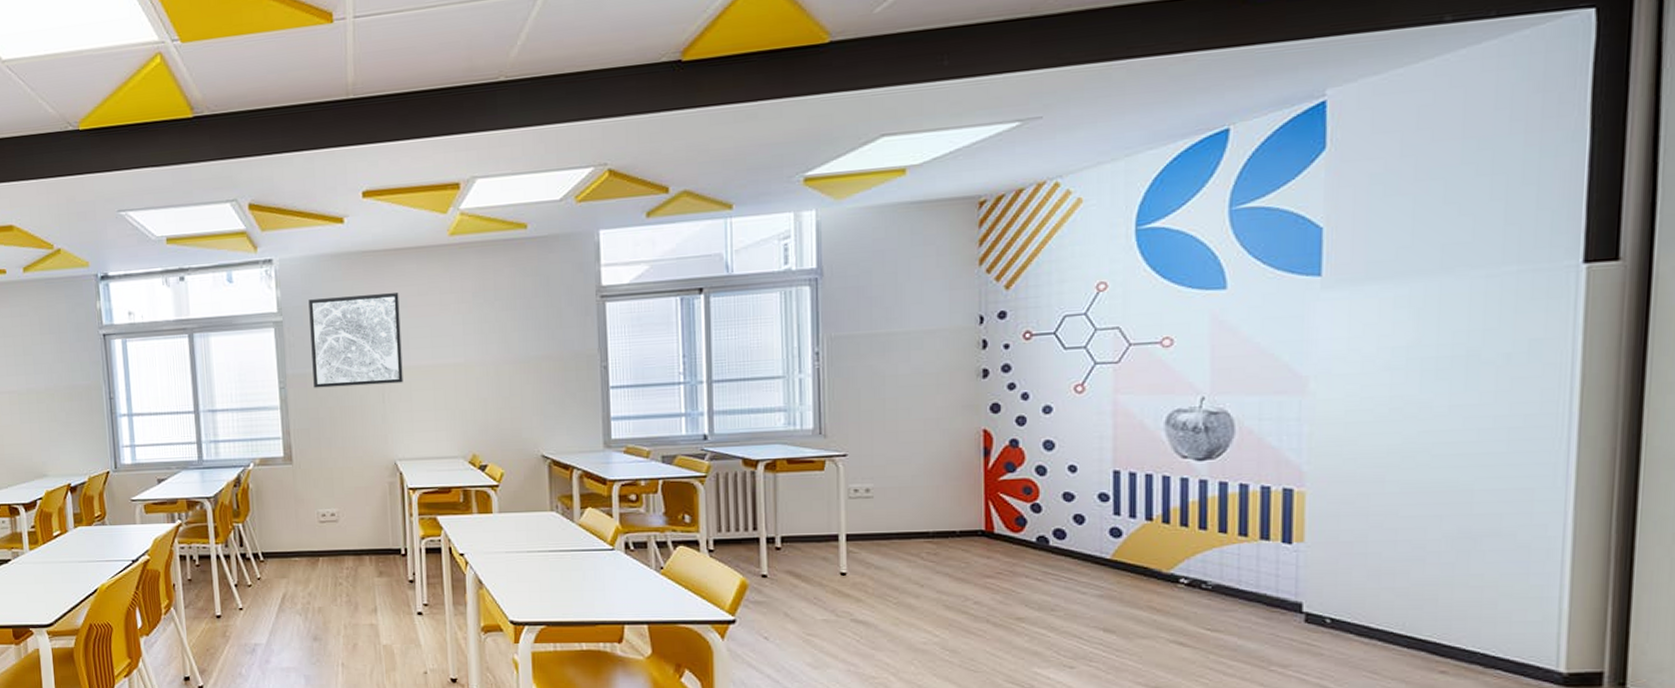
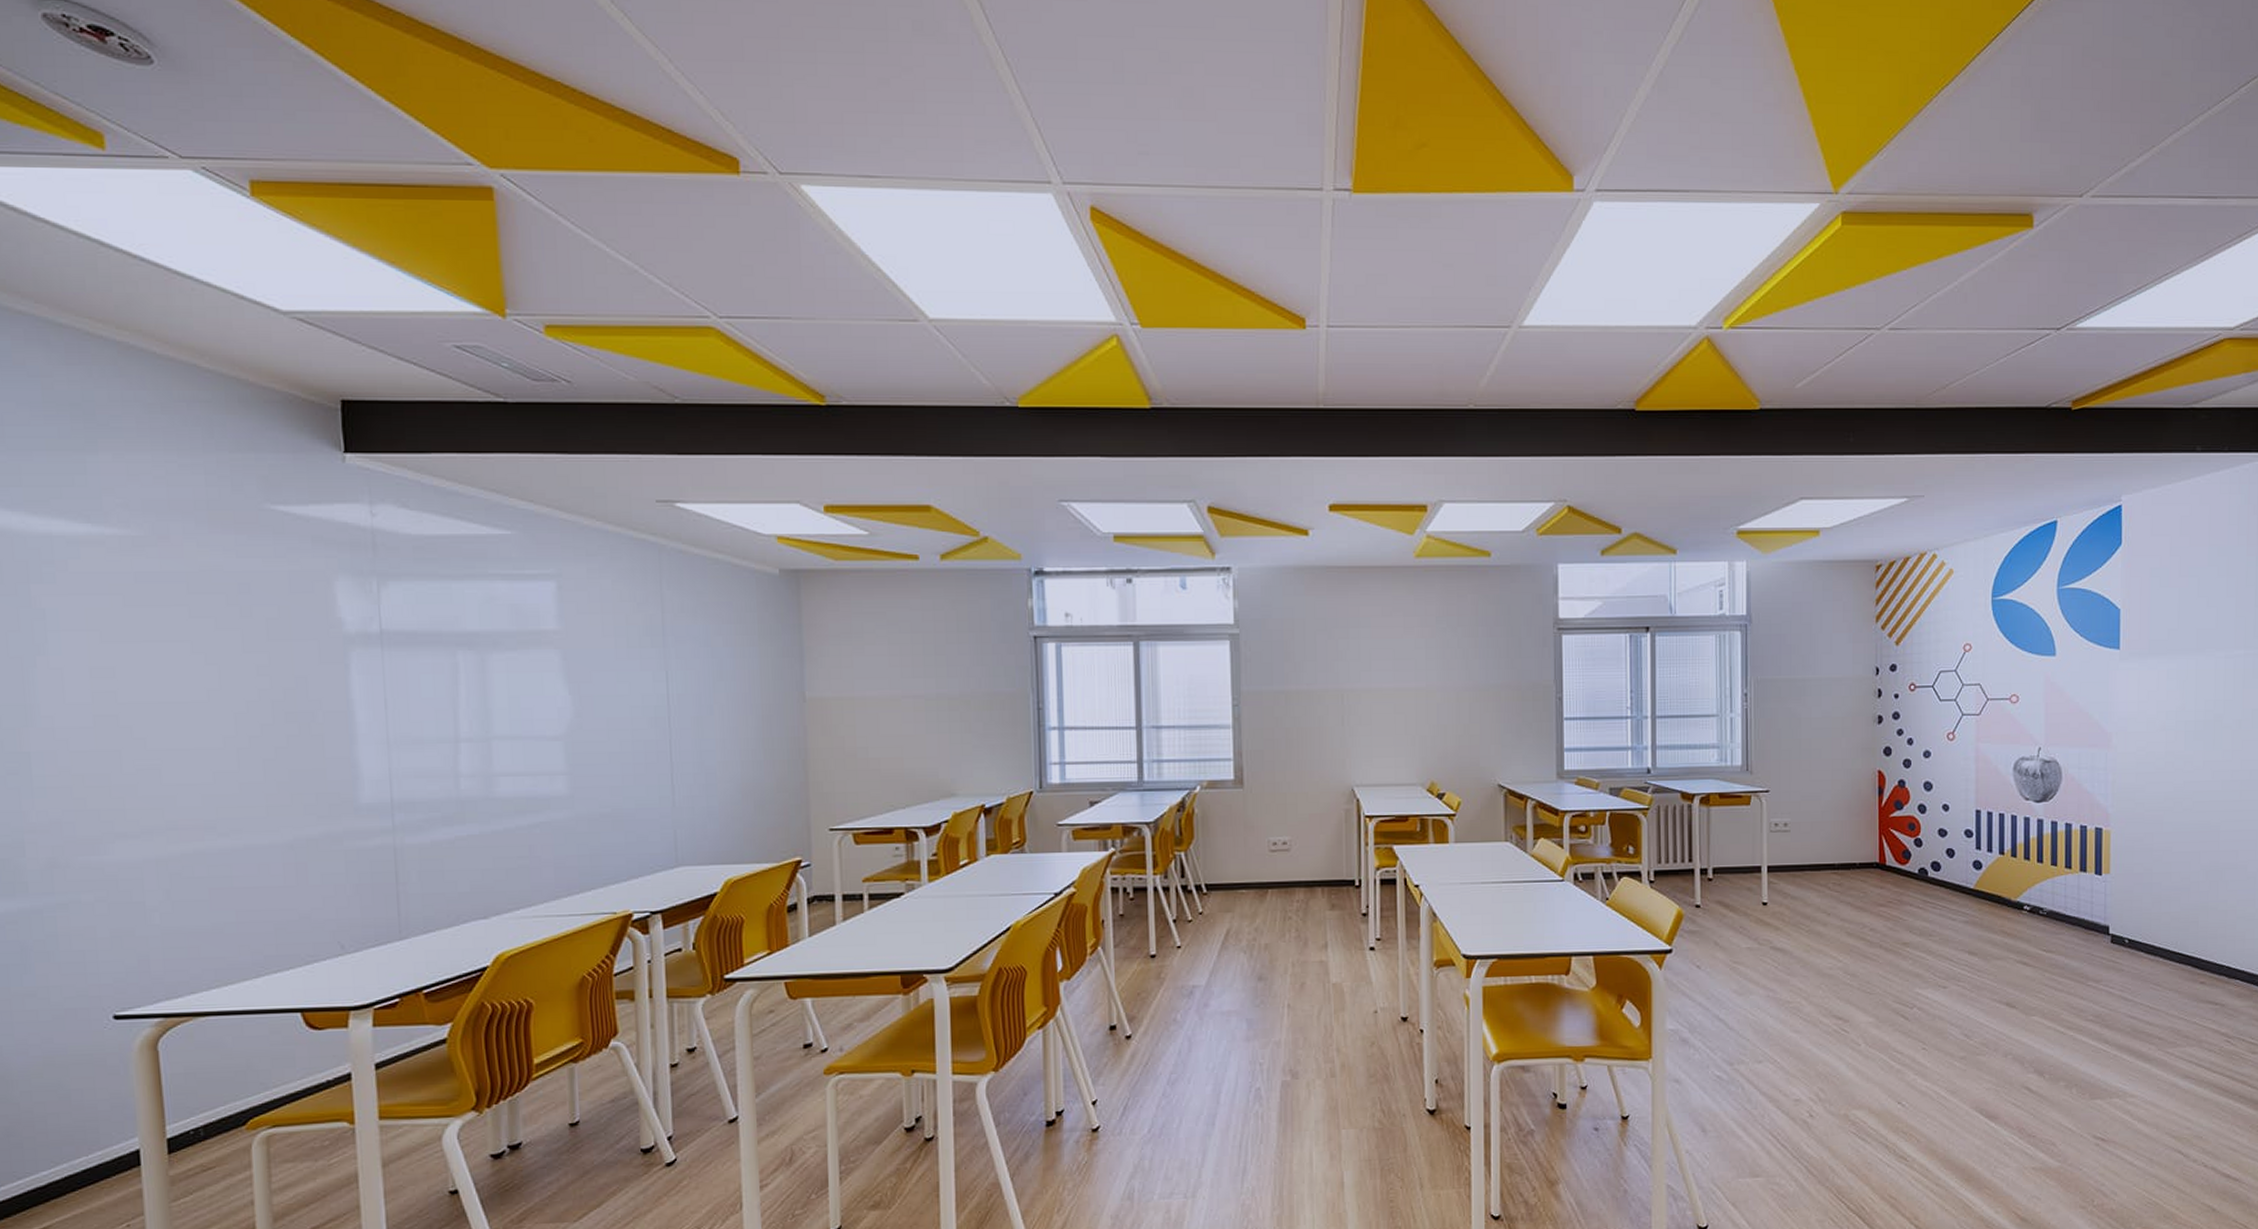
wall art: present [308,293,403,388] -> none [1268,612,1364,707]

